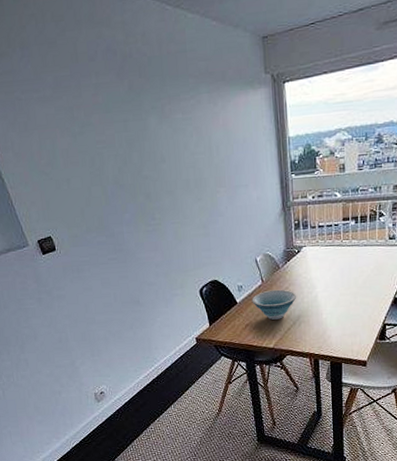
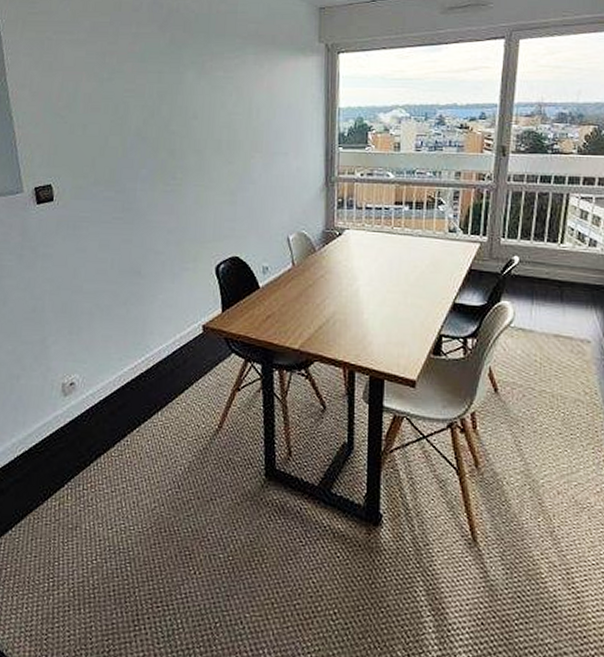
bowl: present [251,289,297,320] -> none [277,276,334,314]

